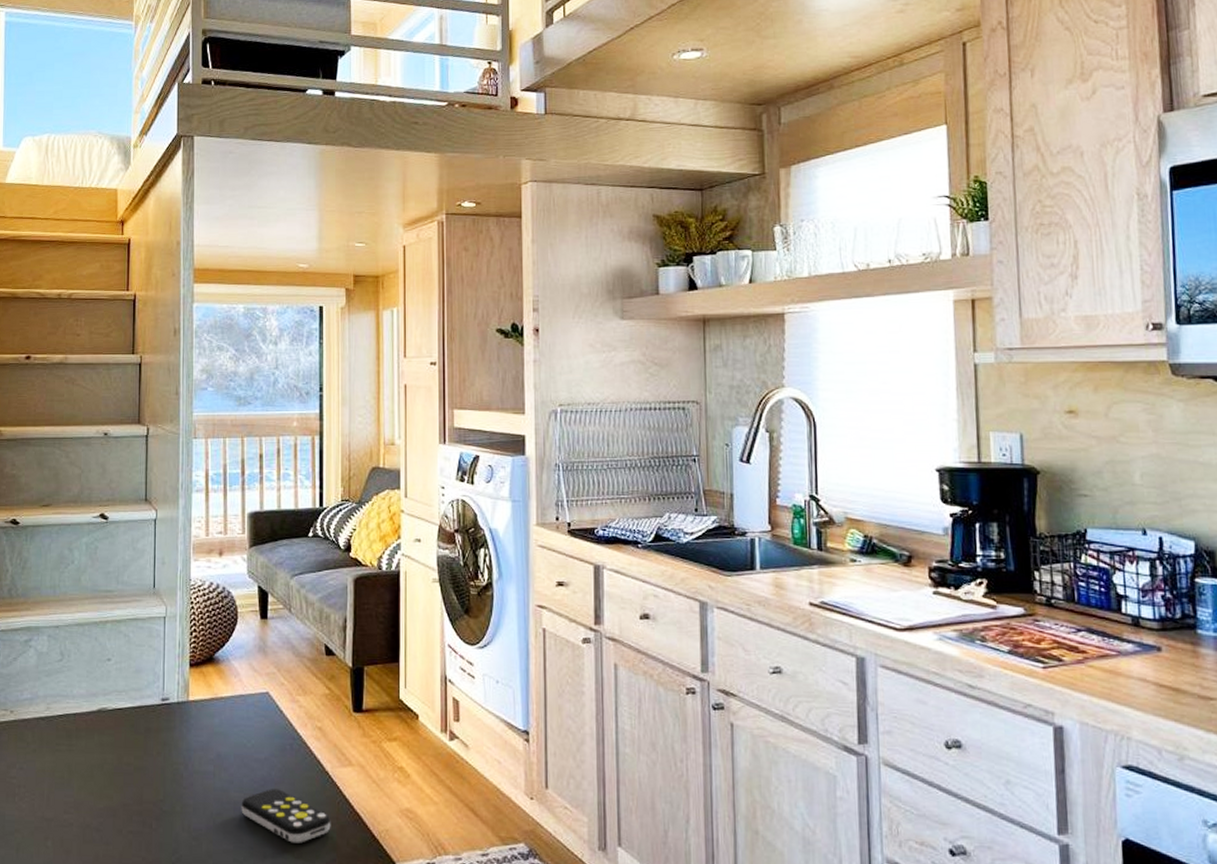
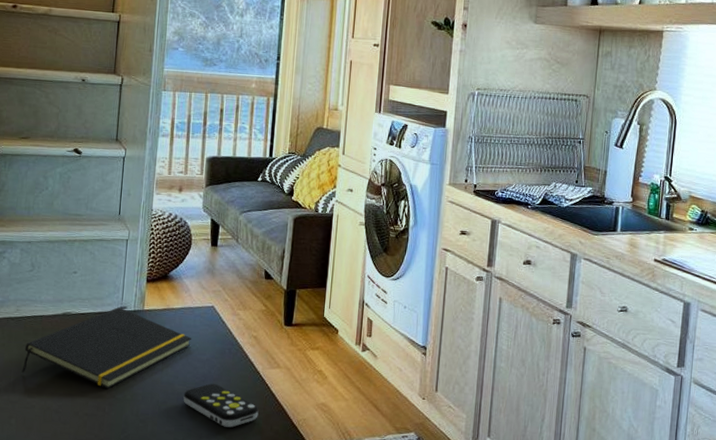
notepad: none [56,699,245,799] -> present [22,307,191,388]

